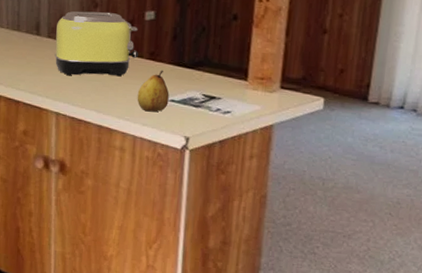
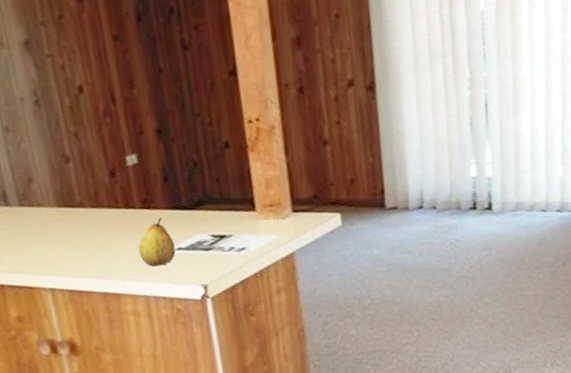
toaster: present [54,11,138,77] -> none [26,164,129,245]

